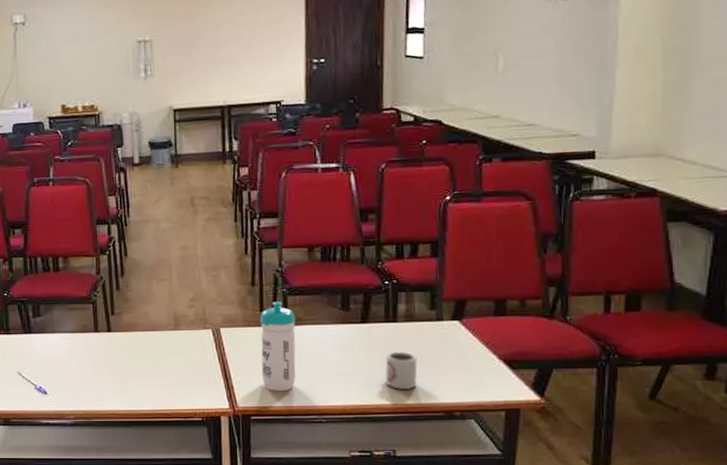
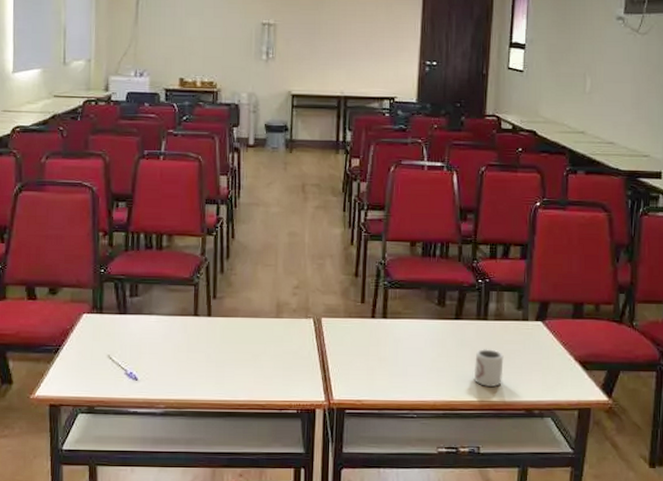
water bottle: present [260,301,296,392] -> none [358,294,395,386]

